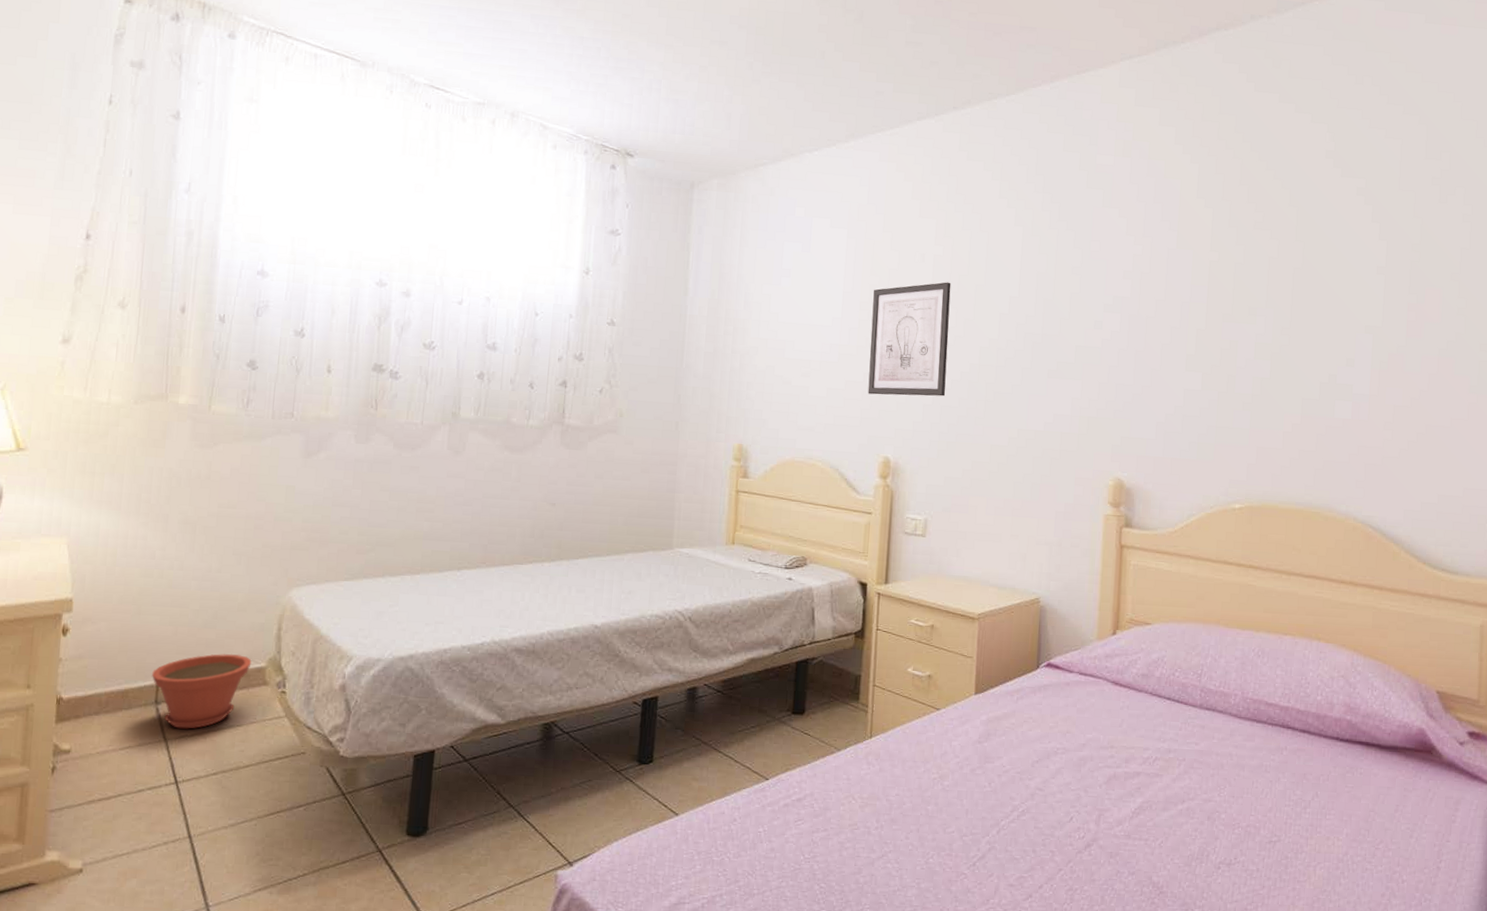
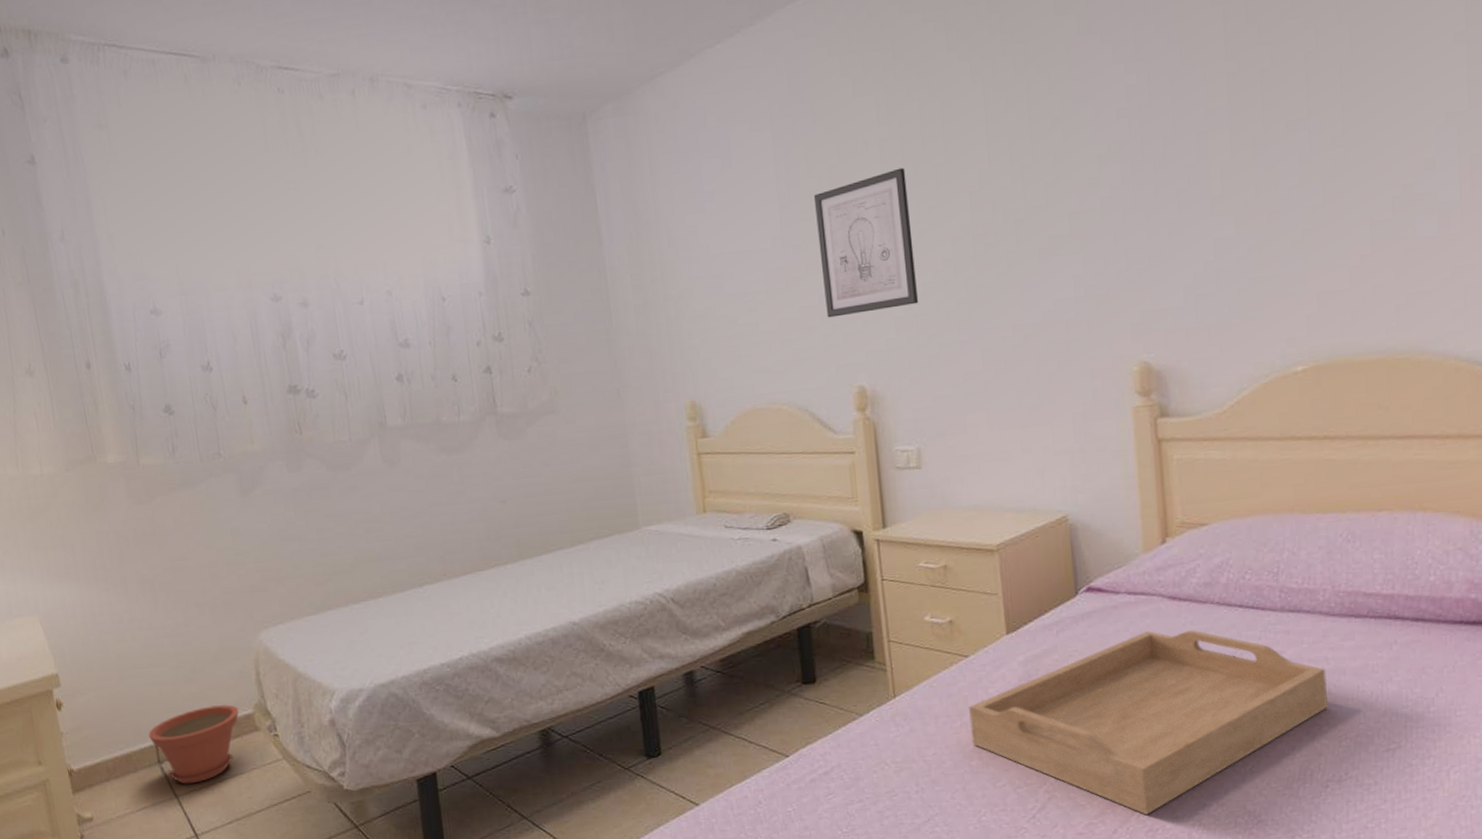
serving tray: none [931,709,1229,874] -> present [968,630,1328,815]

